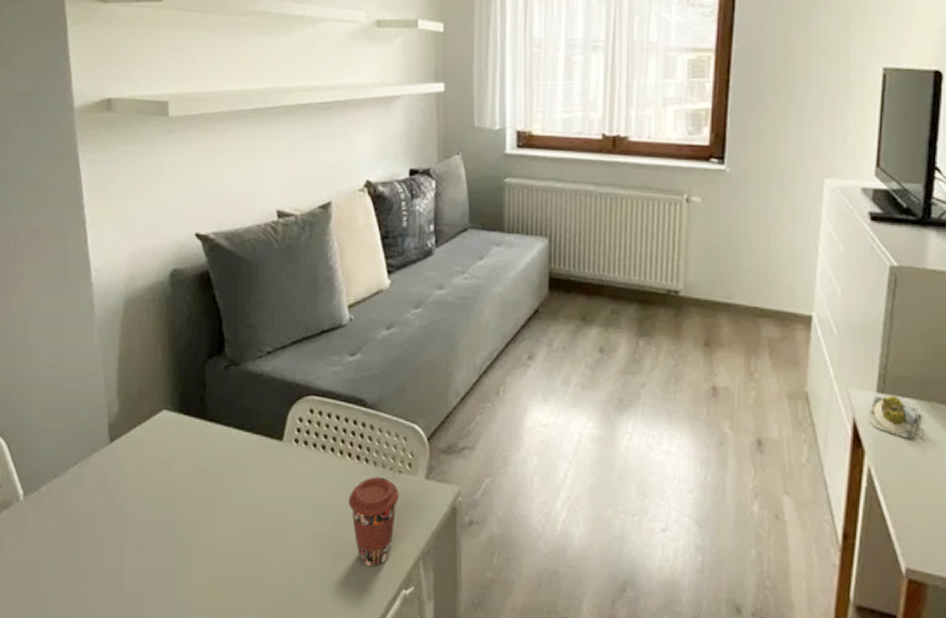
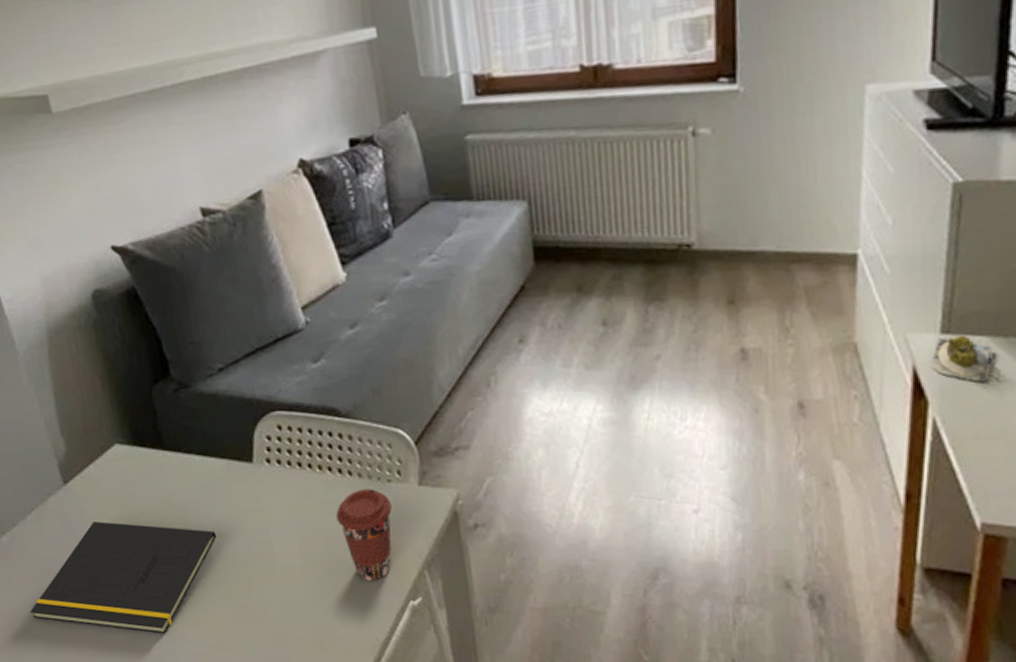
notepad: none [51,481,238,599] -> present [30,521,217,634]

